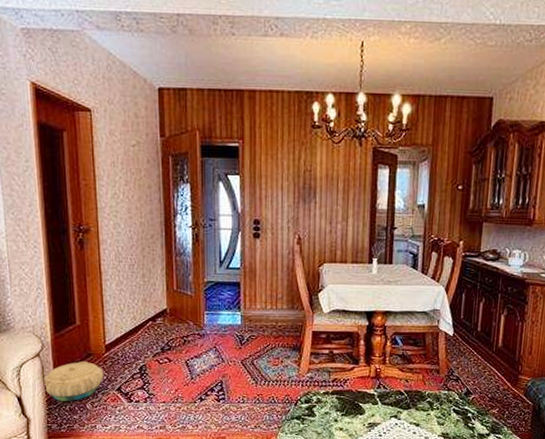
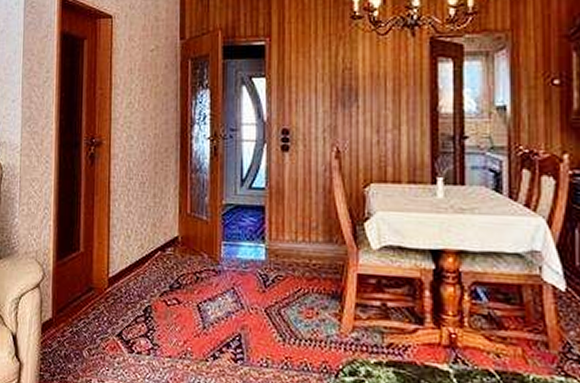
basket: present [43,362,104,401] -> none [40,296,105,346]

